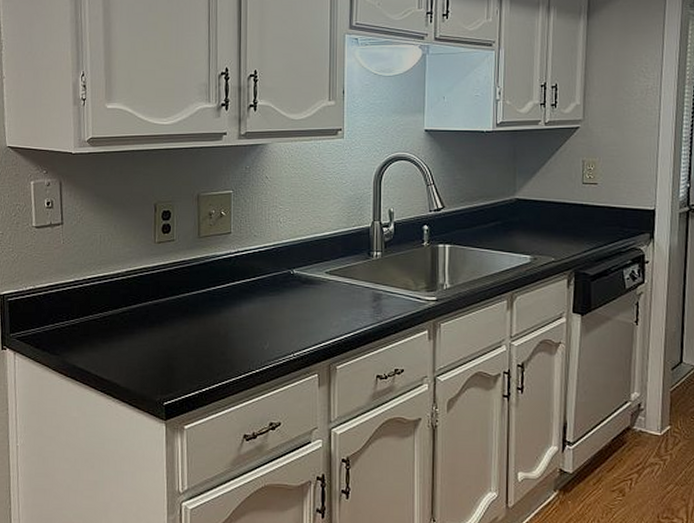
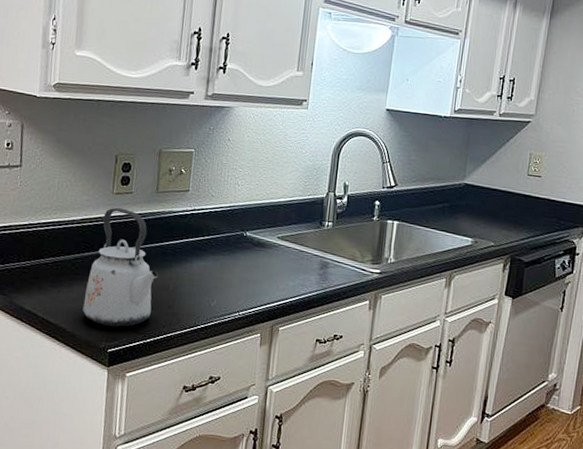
kettle: none [135,256,208,378] -> present [82,207,159,327]

